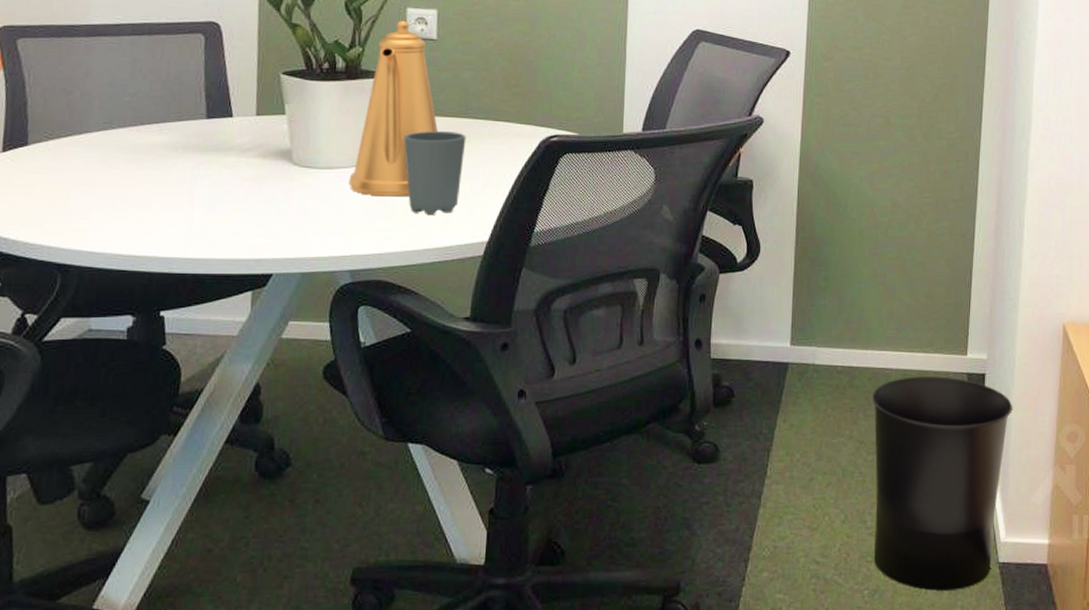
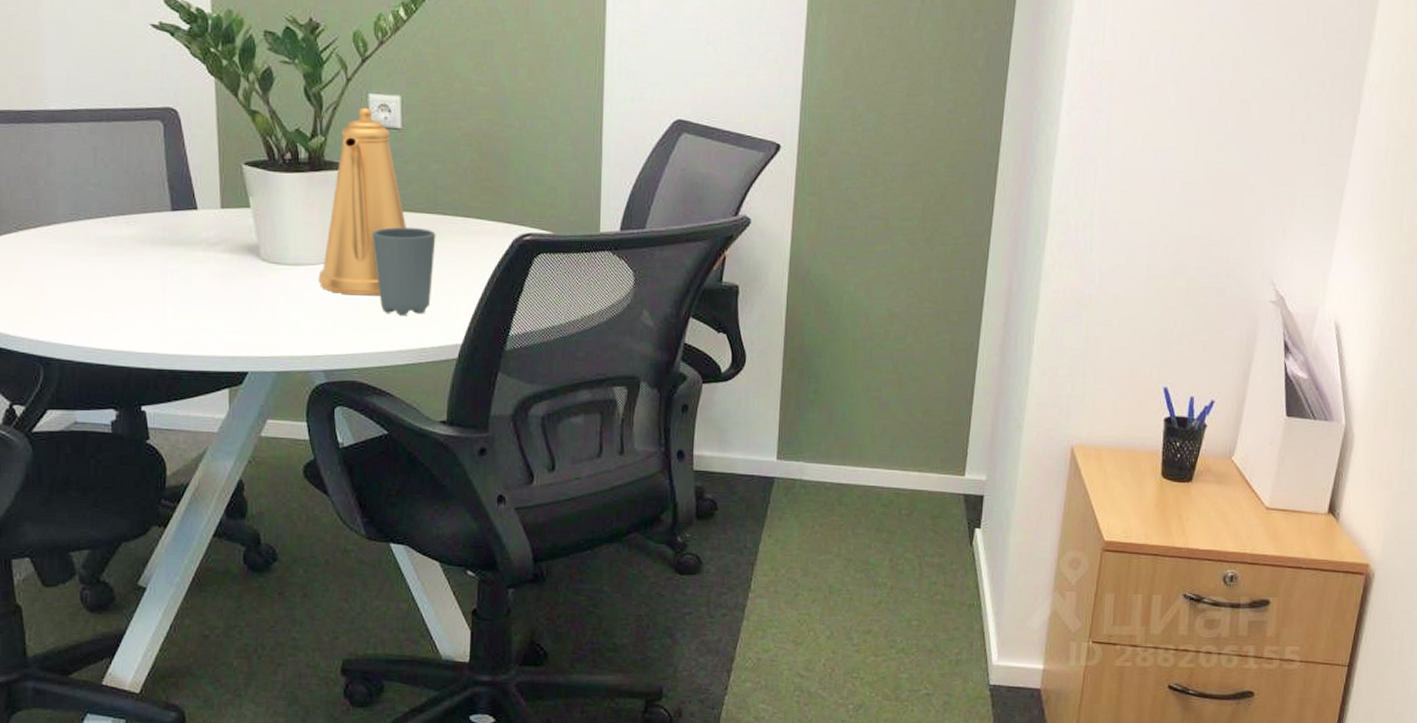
waste bin: present [871,376,1012,591] -> none [860,496,1011,709]

